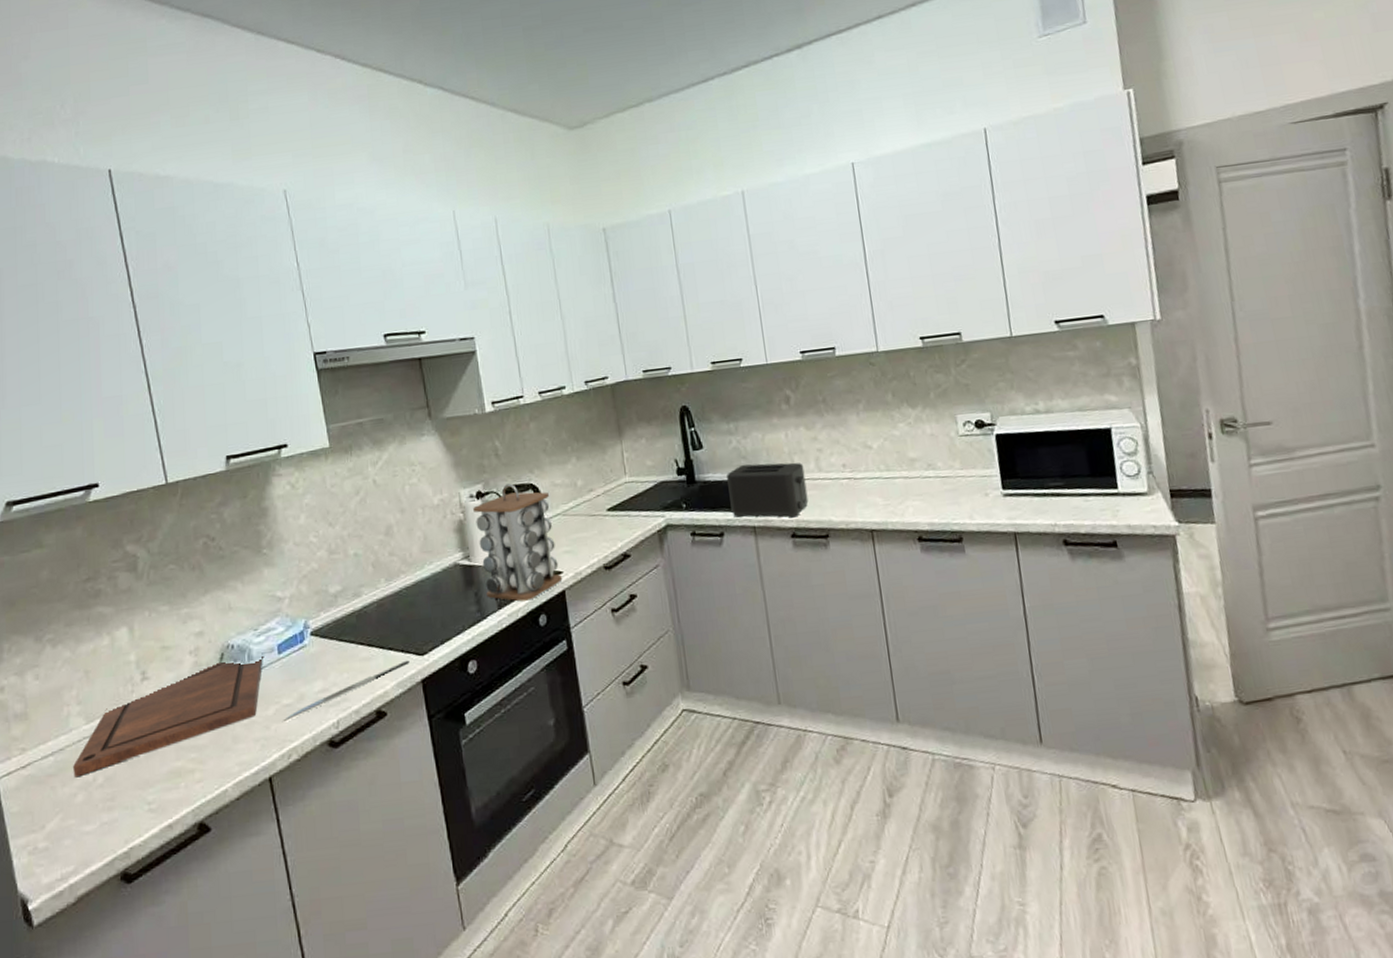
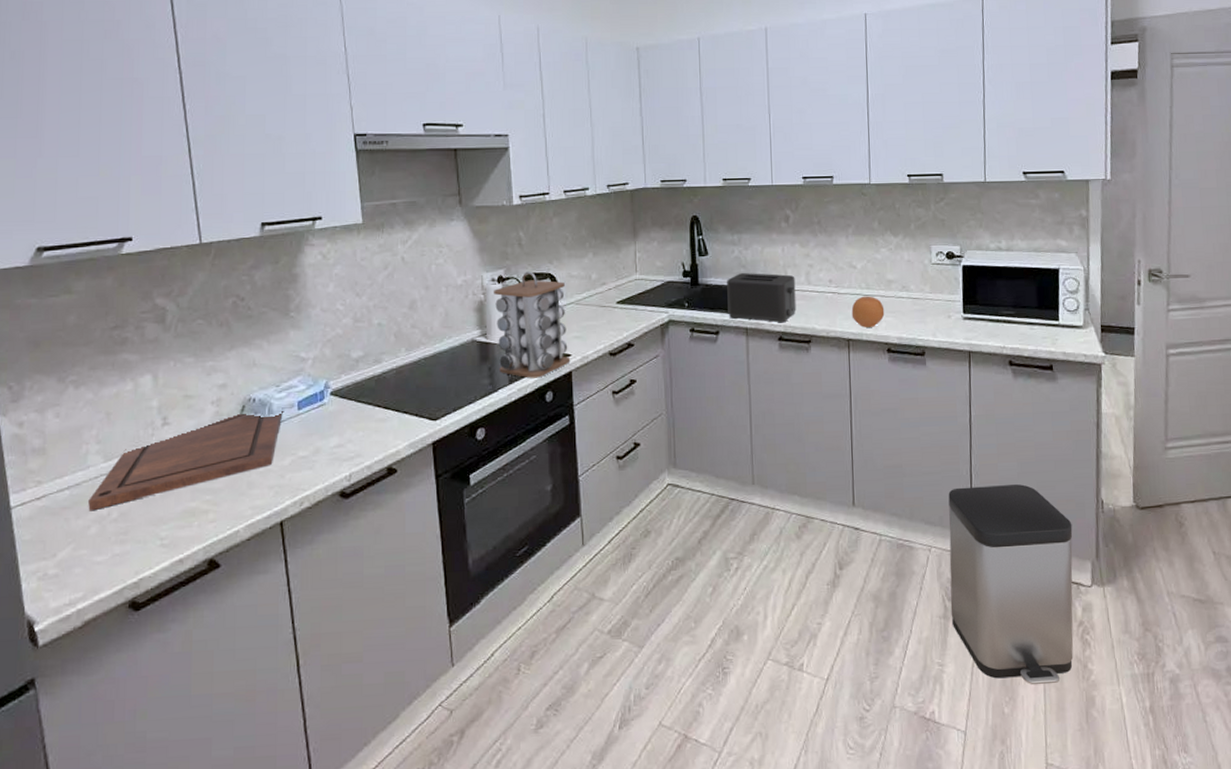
kitchen knife: present [283,660,410,723] -> none [298,423,422,473]
fruit: none [871,478,911,515] -> present [851,296,885,327]
pedal bin: none [1008,684,1183,924] -> present [948,484,1074,685]

